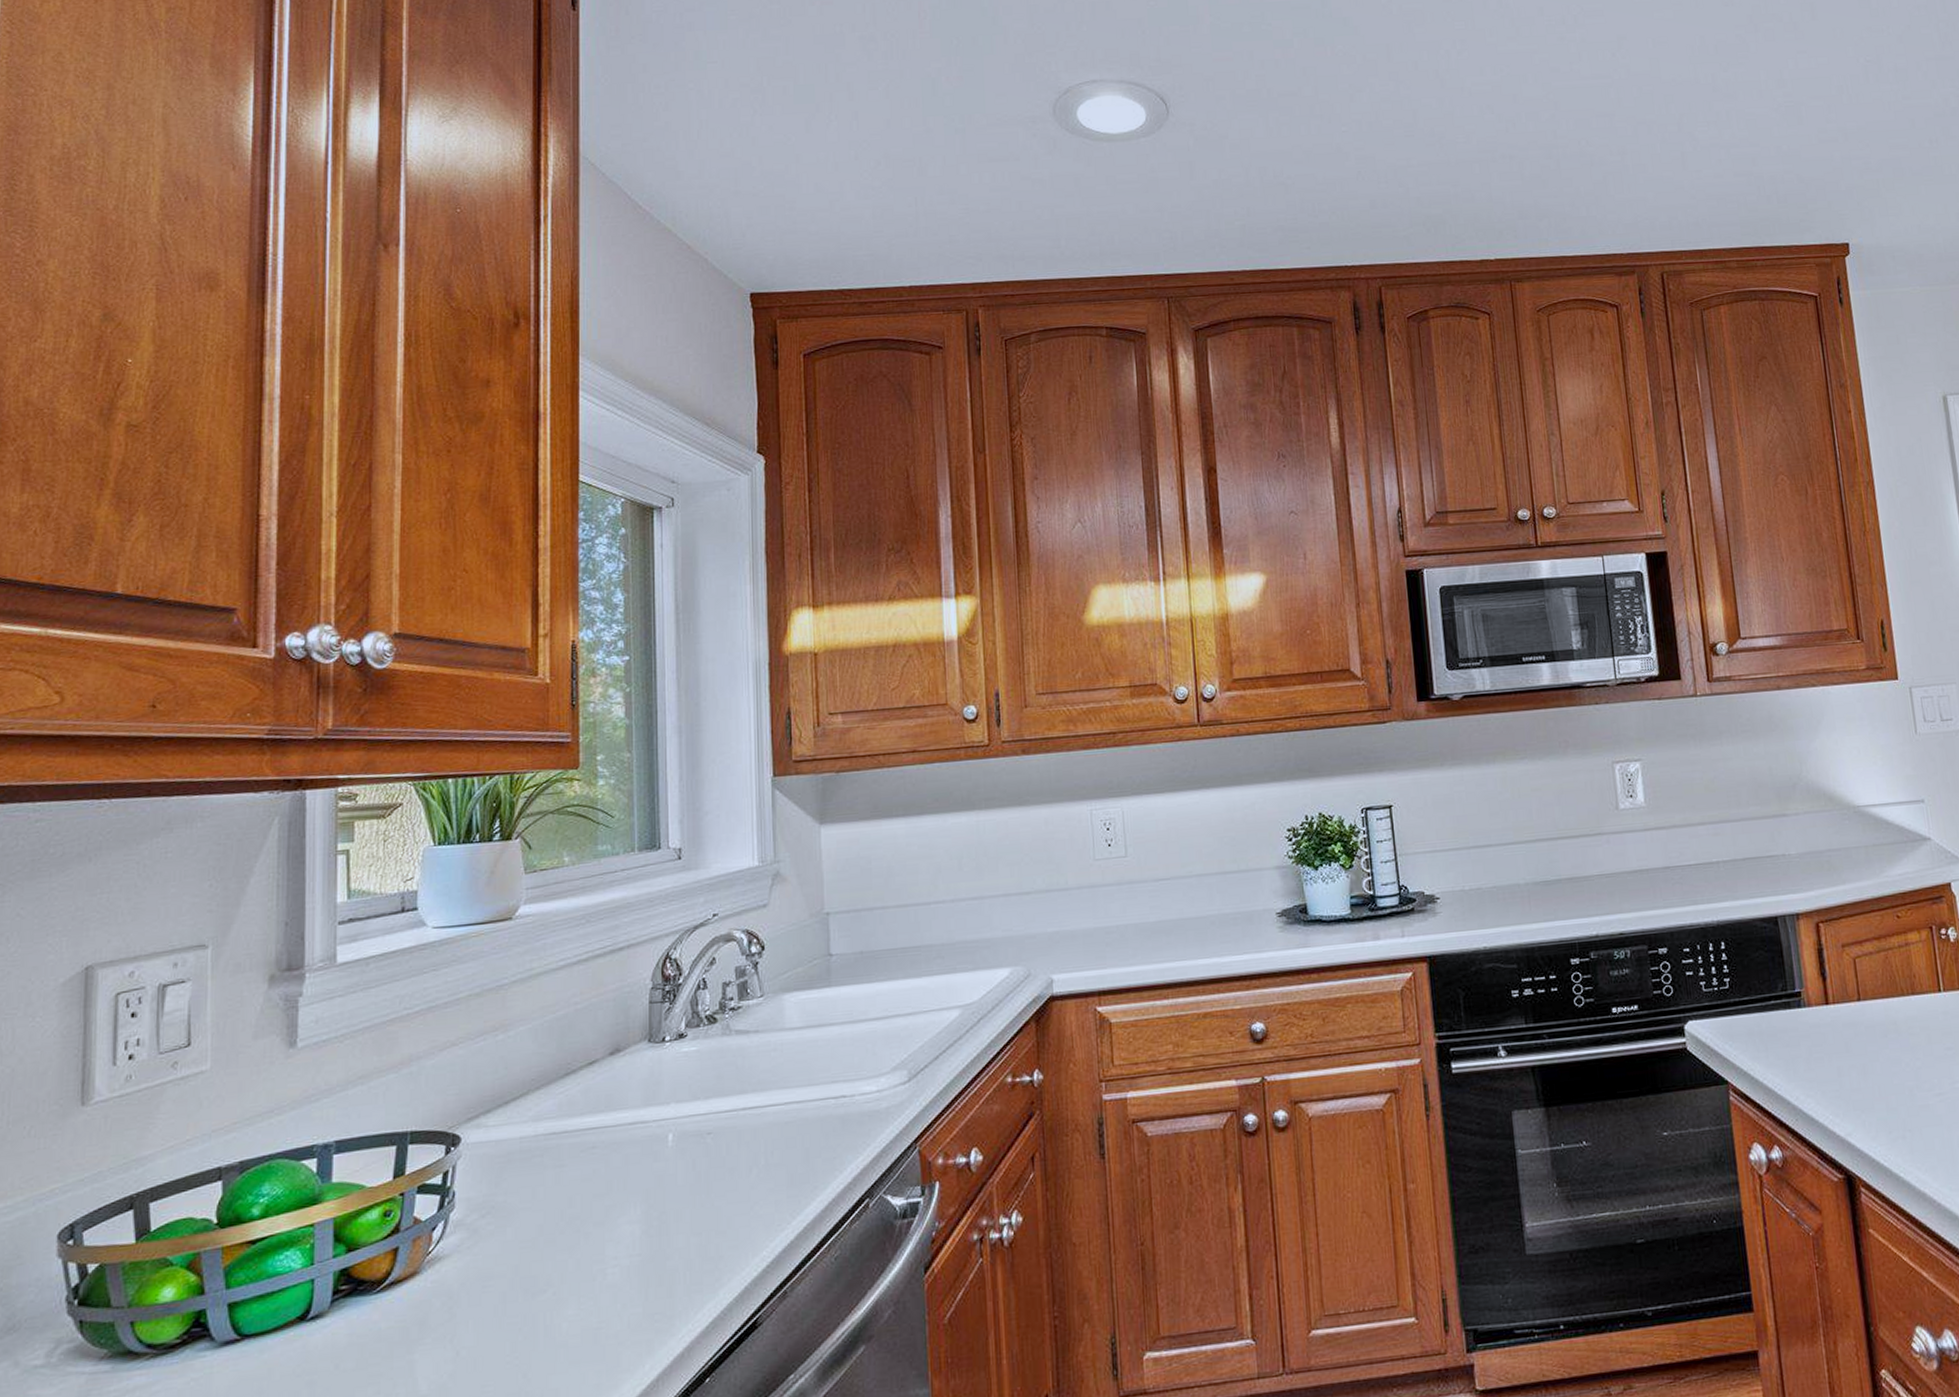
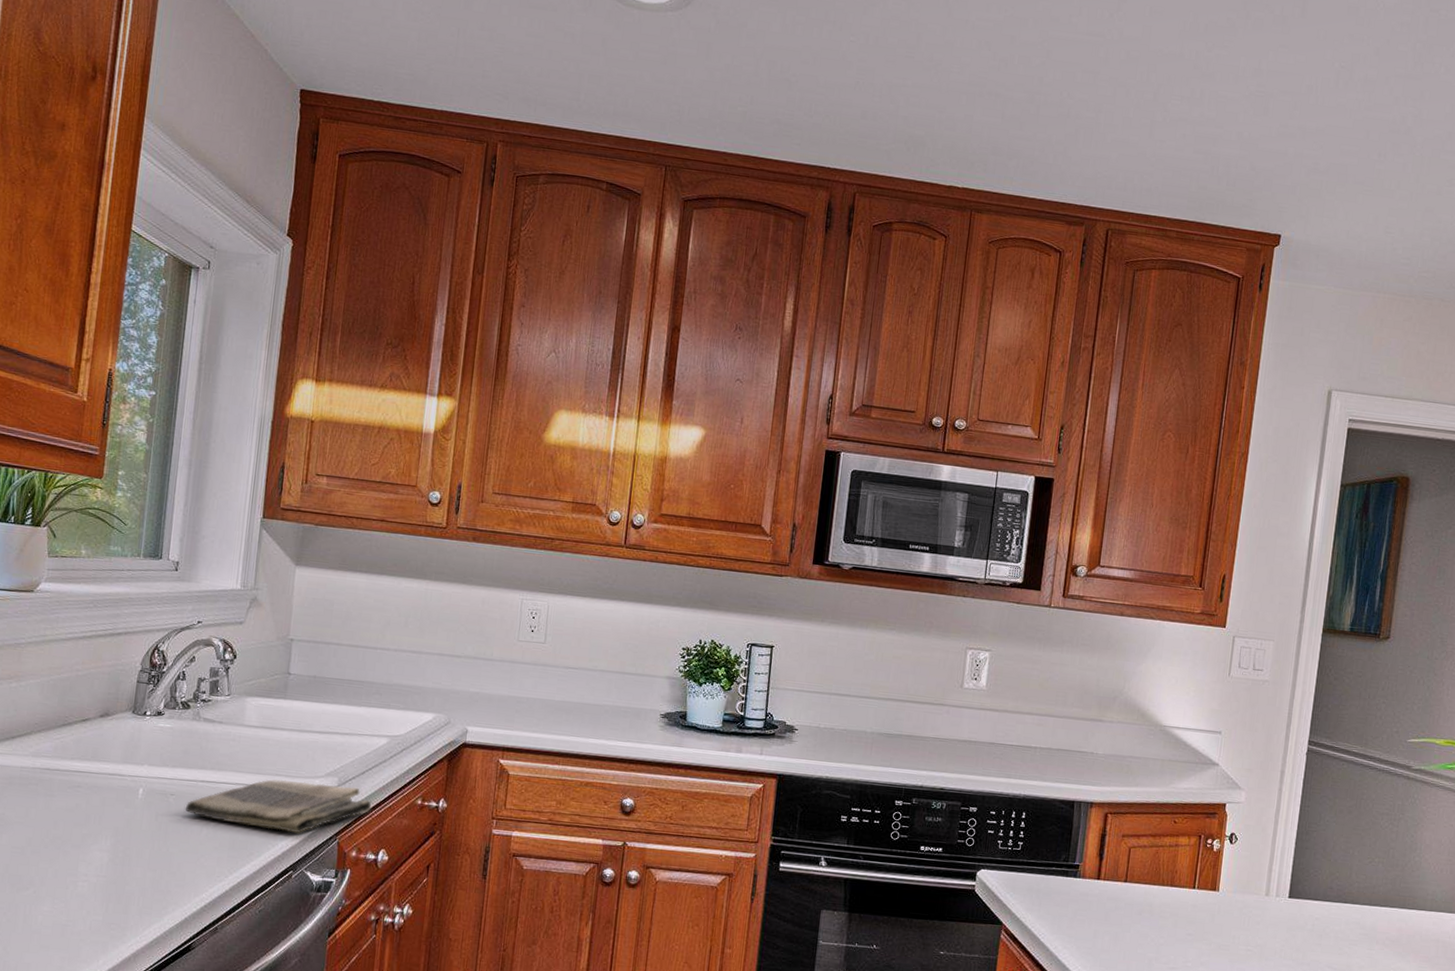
dish towel: none [727,1077,953,1154] -> present [185,779,372,834]

